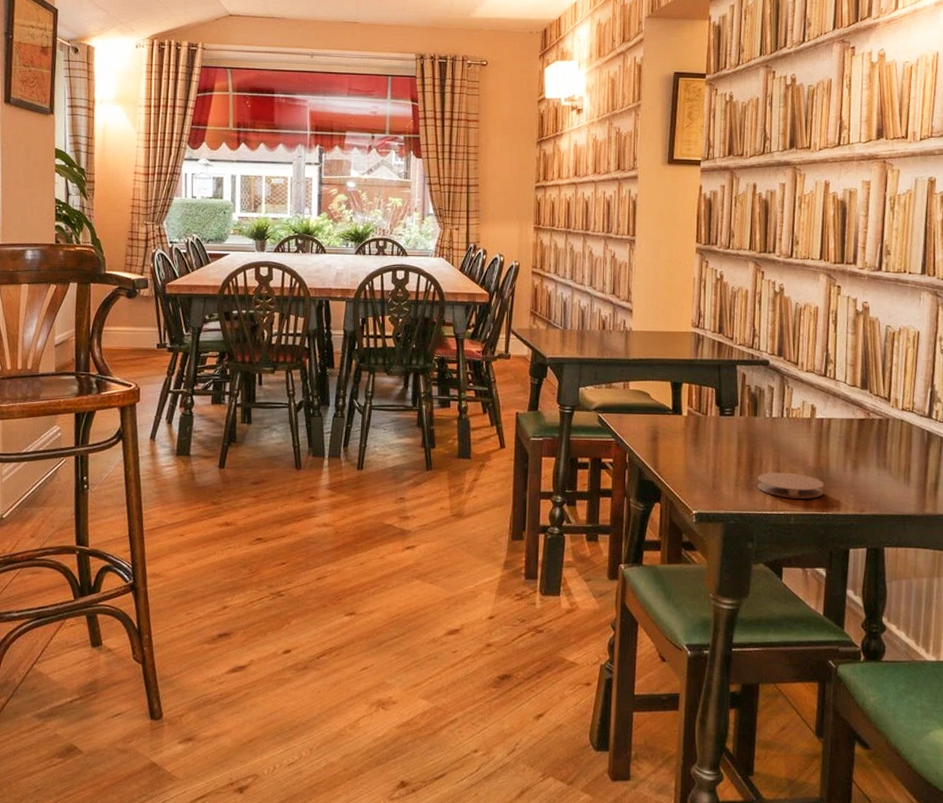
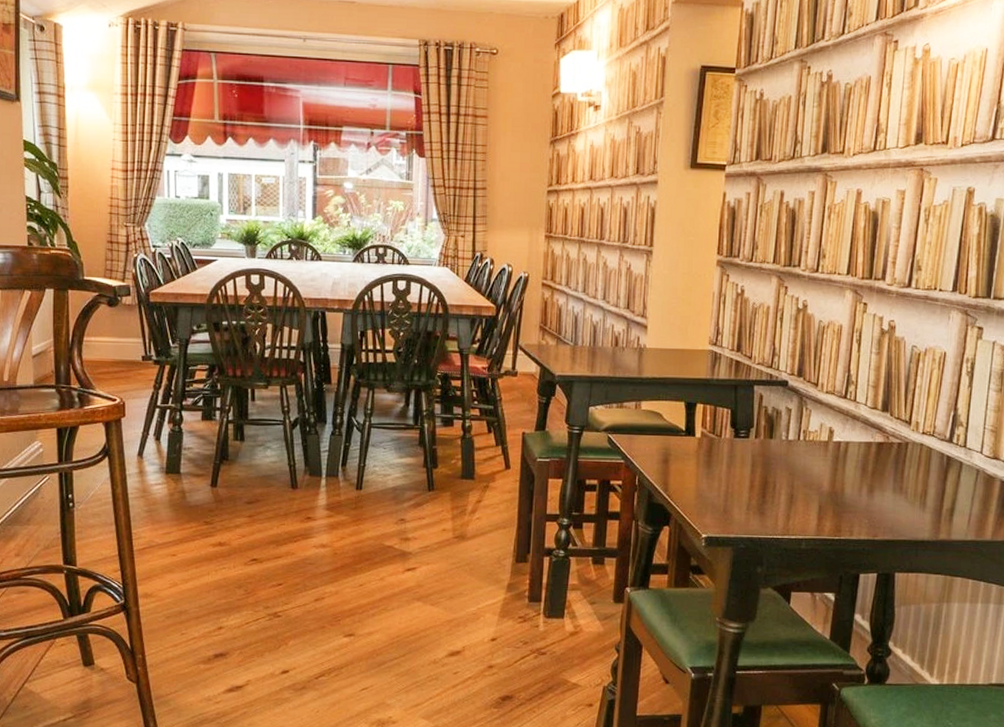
coaster: present [757,472,824,499] -> none [769,496,838,524]

